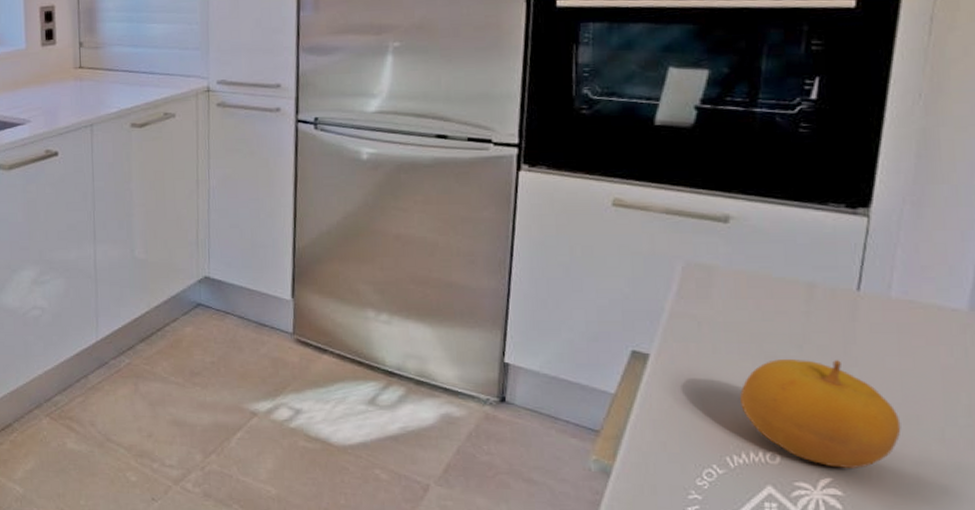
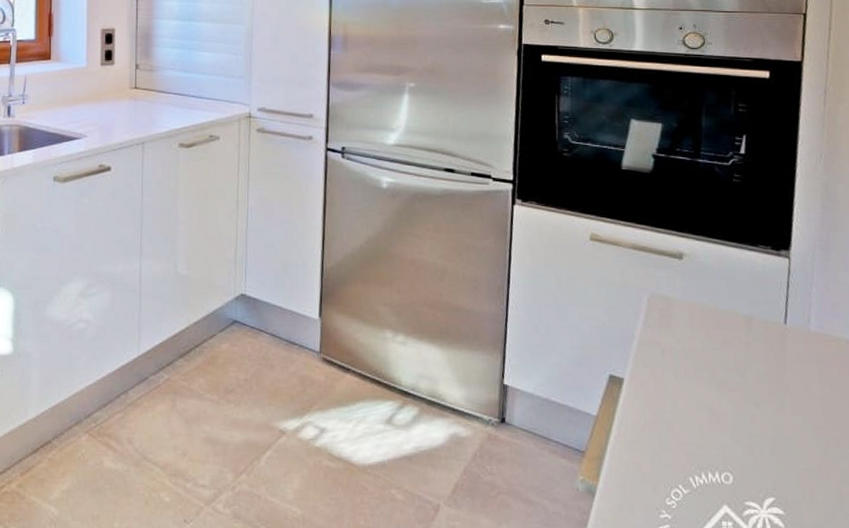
fruit: present [740,358,901,468] -> none [698,384,826,488]

